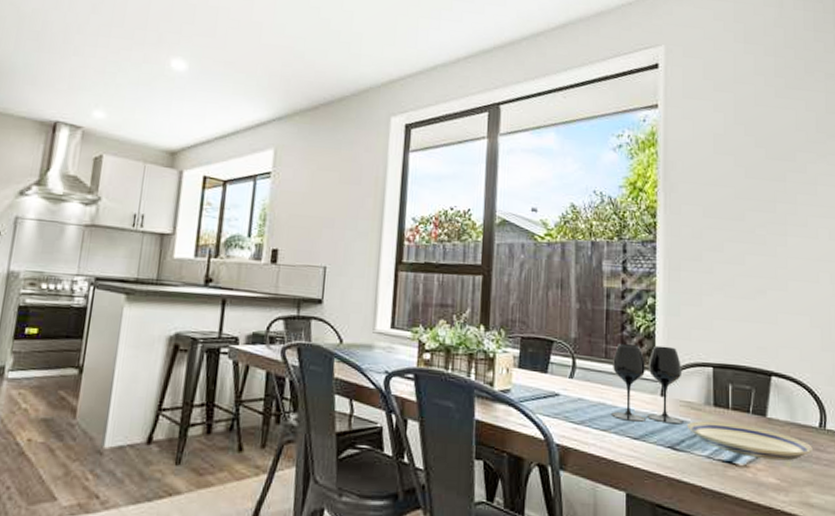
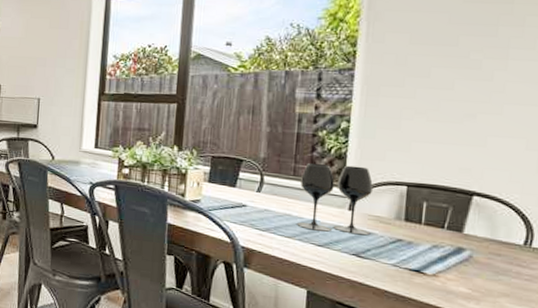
plate: present [686,420,813,461] -> none [373,233,513,274]

